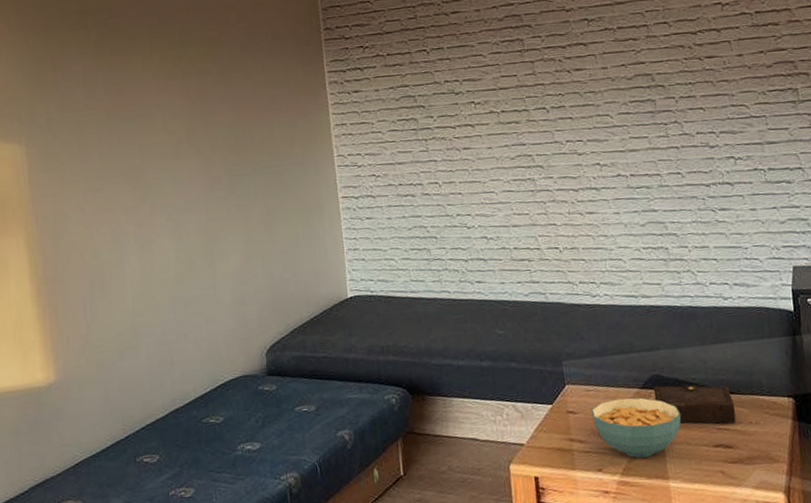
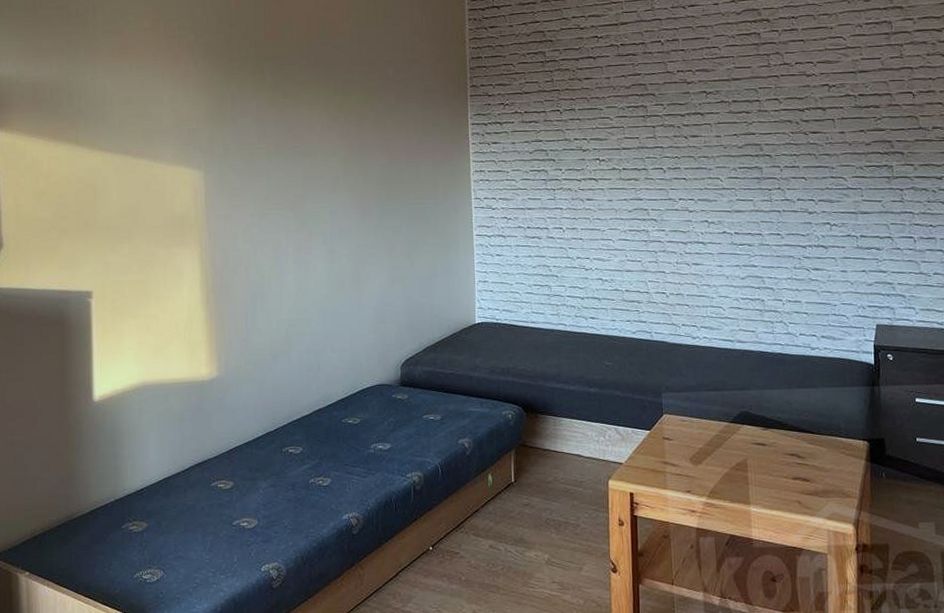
cereal bowl: present [591,397,681,458] -> none [685,430,765,483]
book: present [653,384,761,424] -> none [741,422,837,461]

